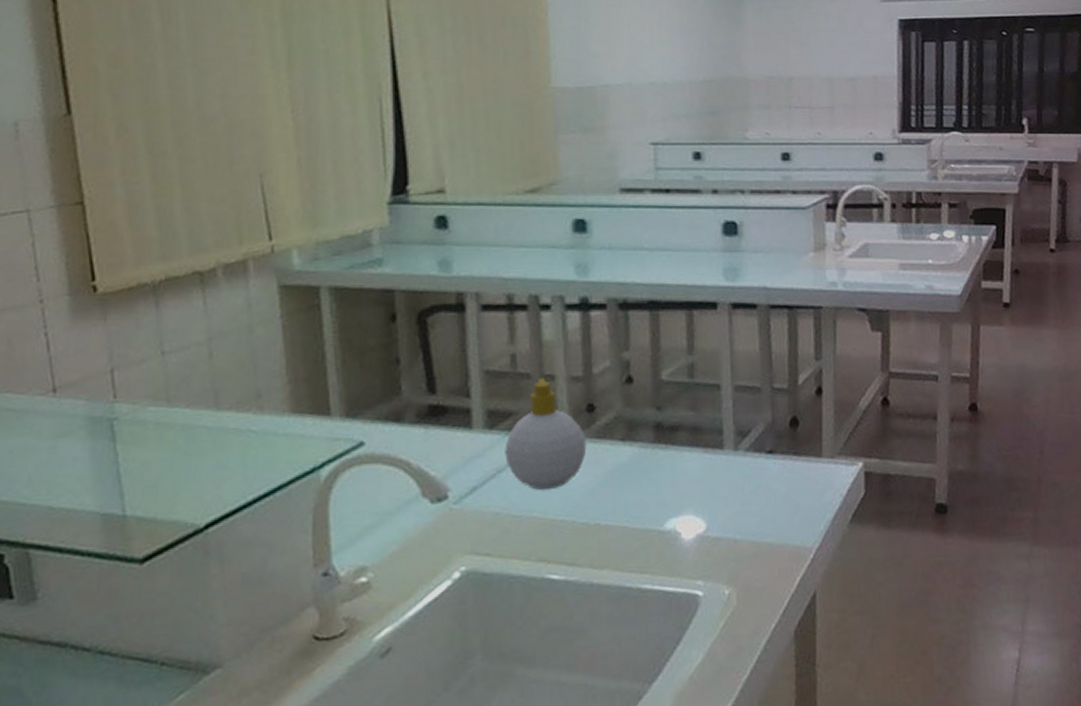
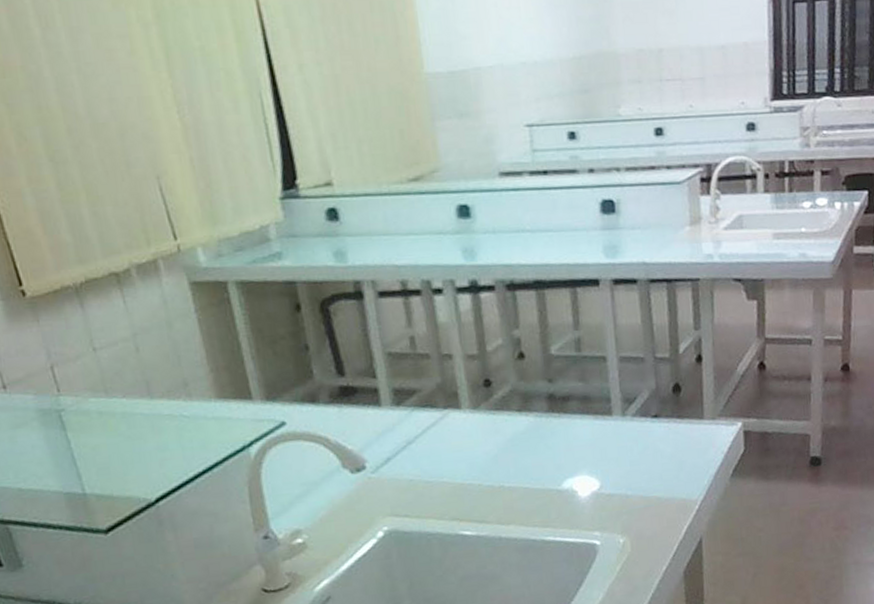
soap bottle: present [505,377,587,490] -> none [412,357,487,458]

